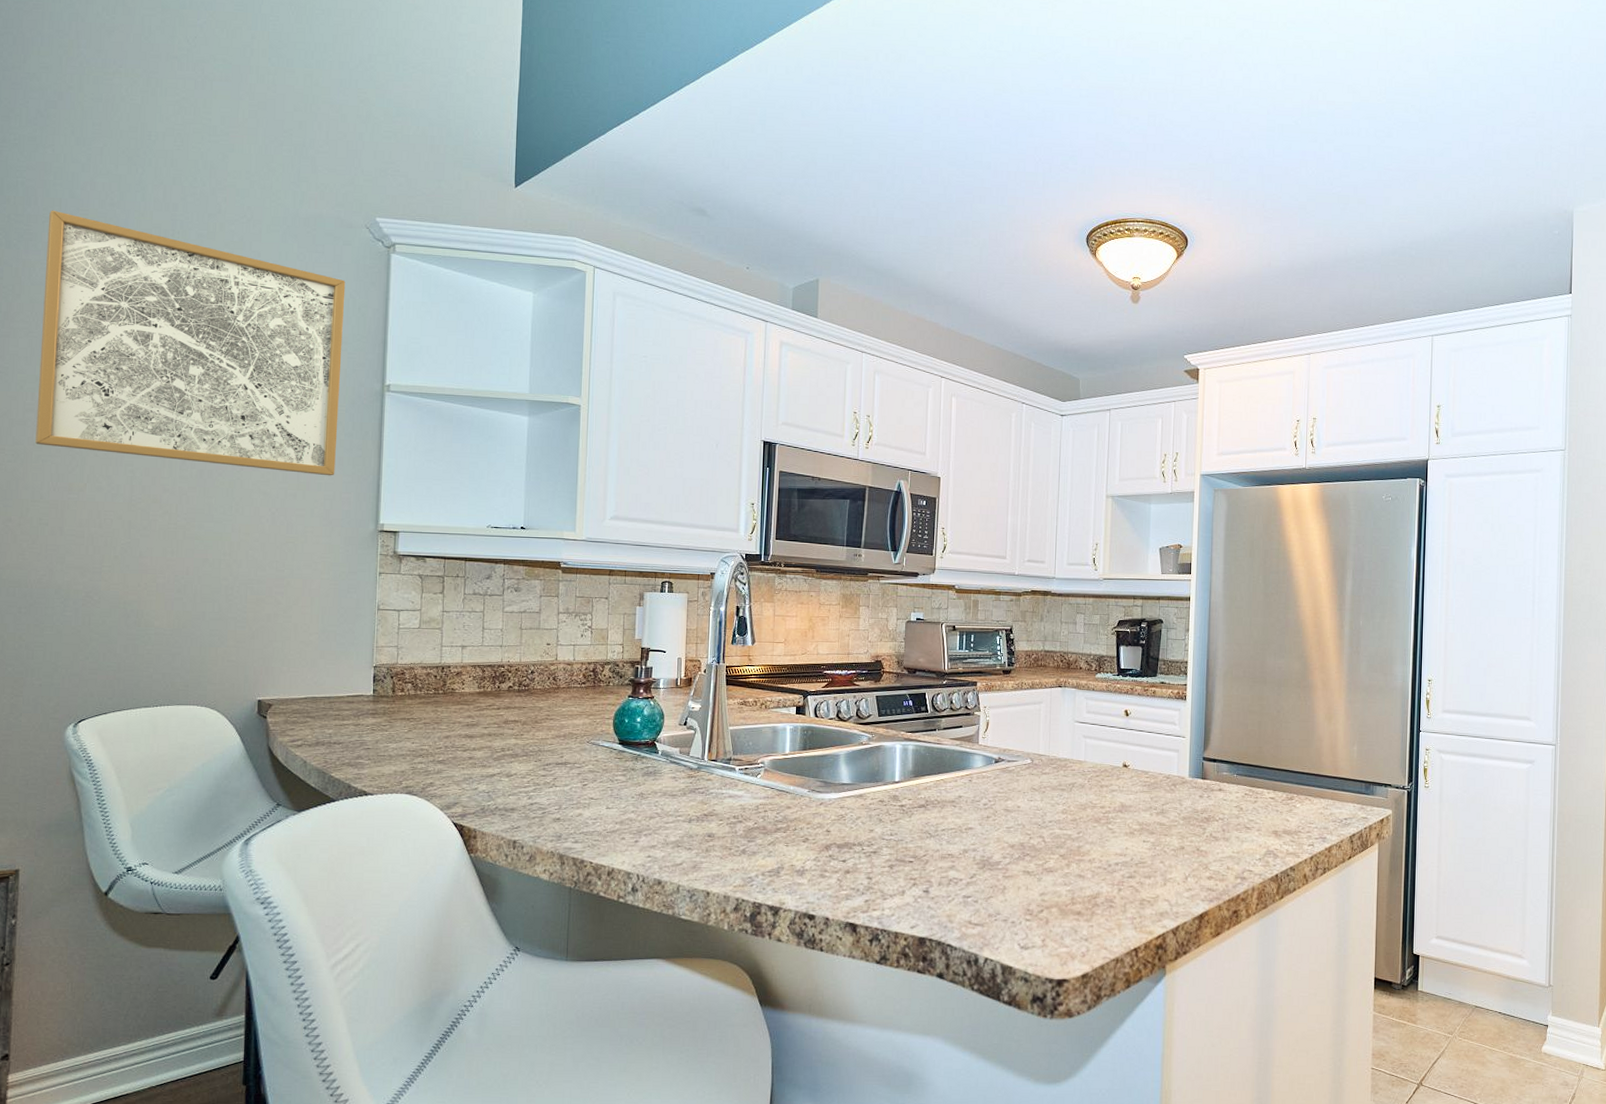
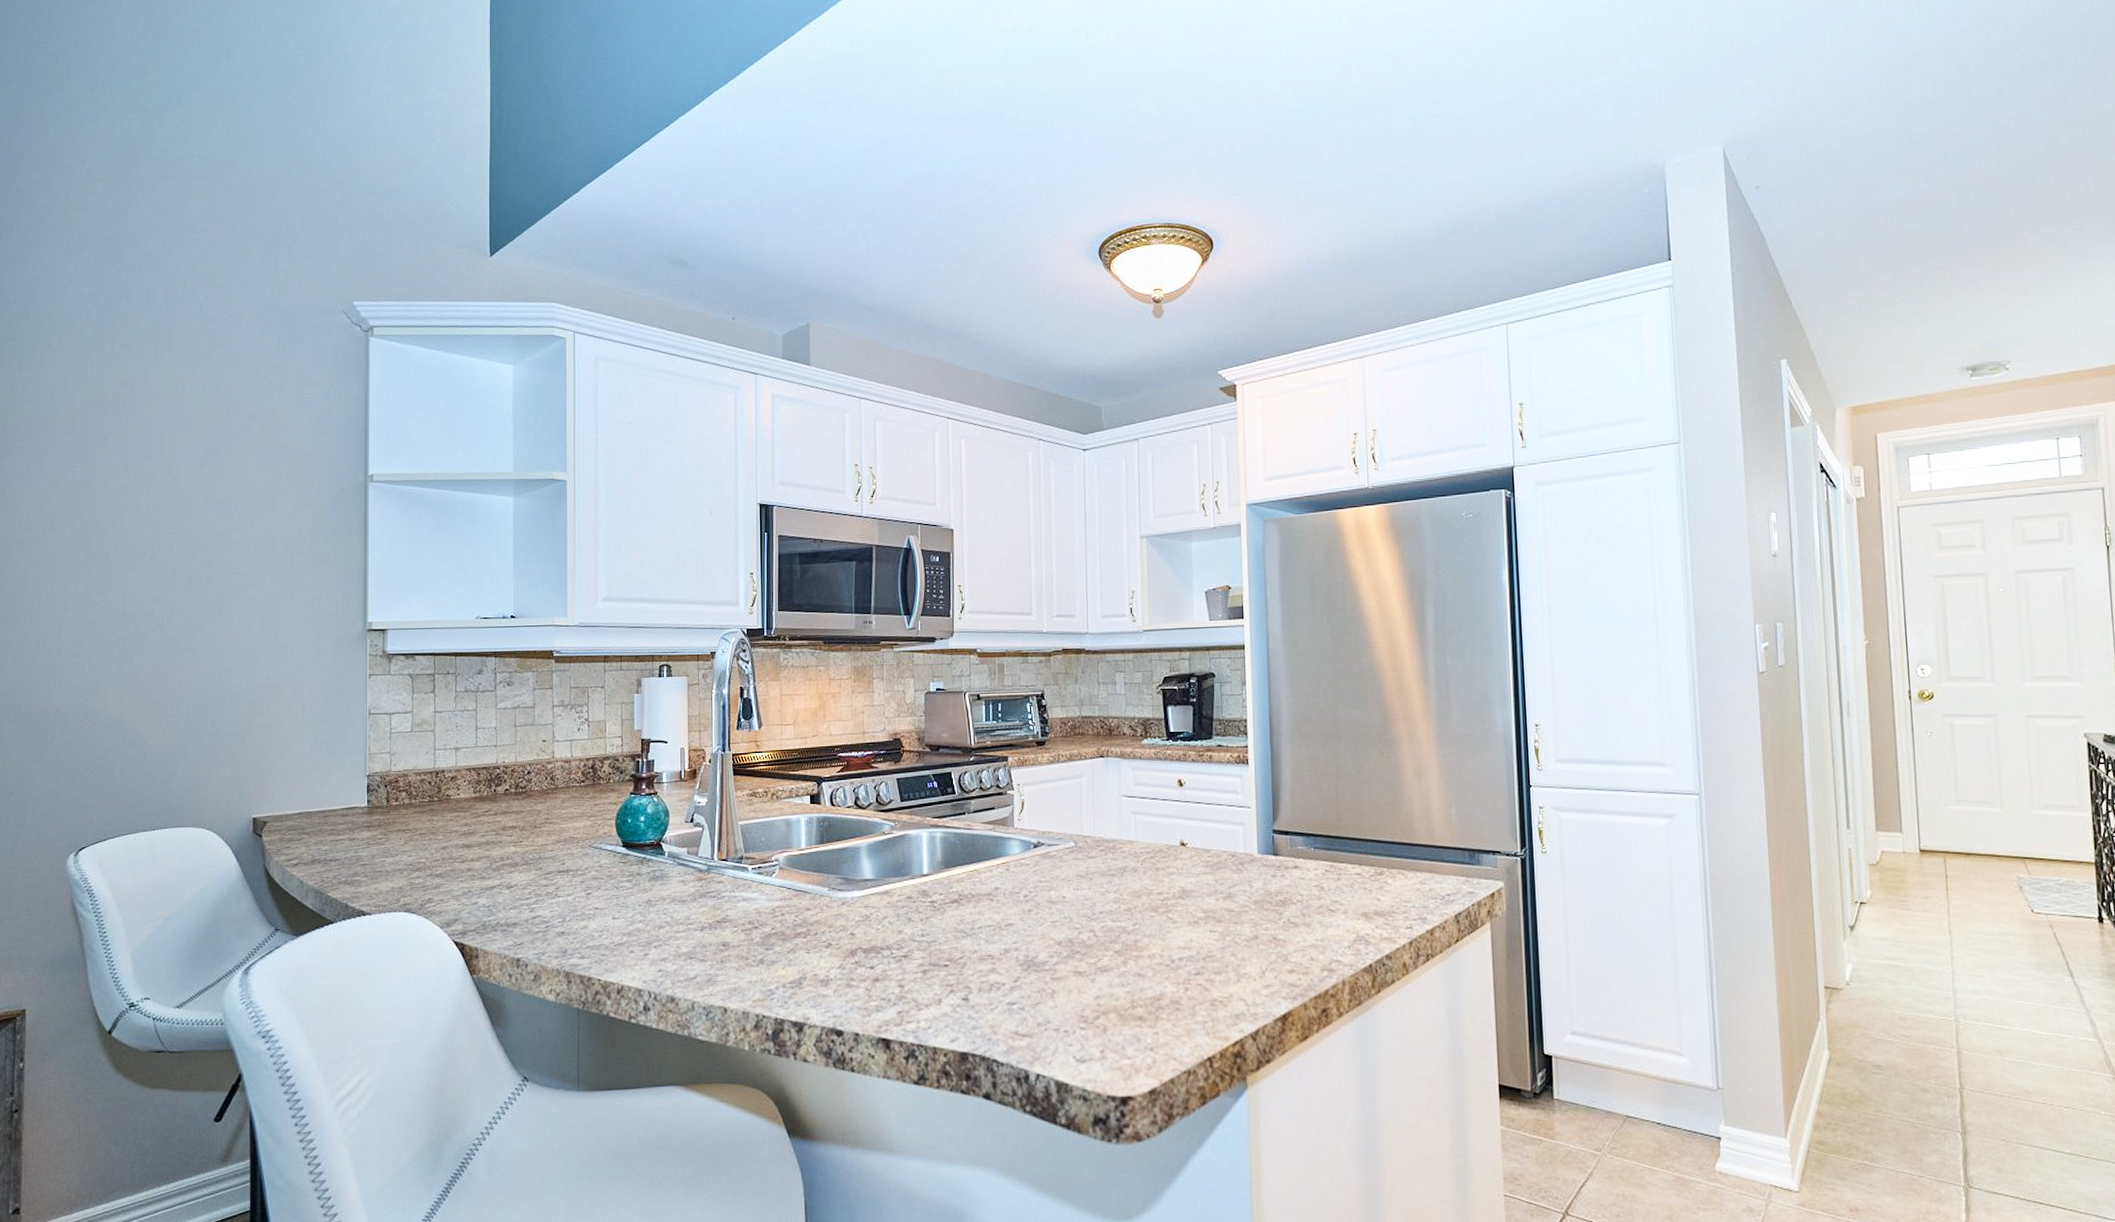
wall art: present [35,210,346,476] -> none [32,324,326,576]

